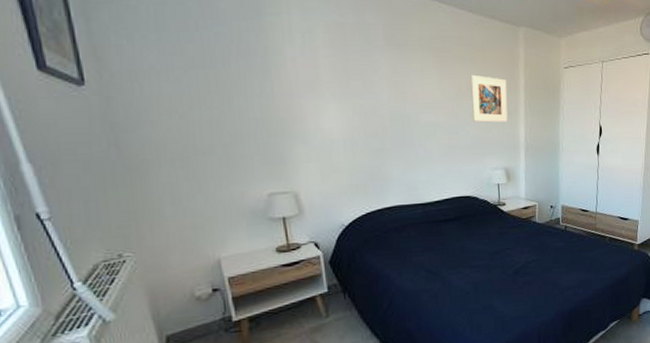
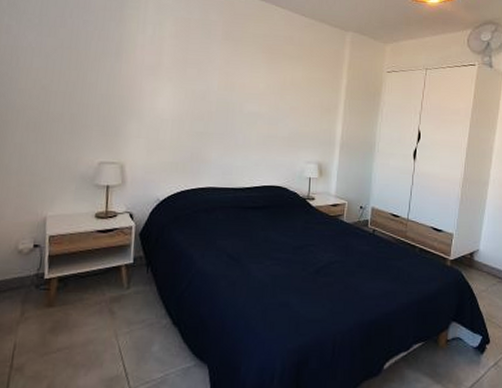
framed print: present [470,74,508,123] -> none [293,71,330,119]

